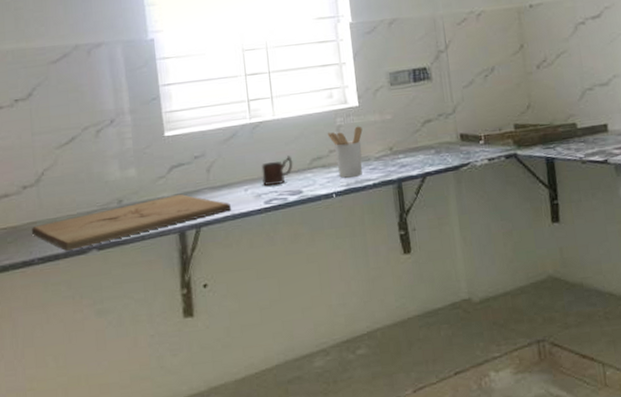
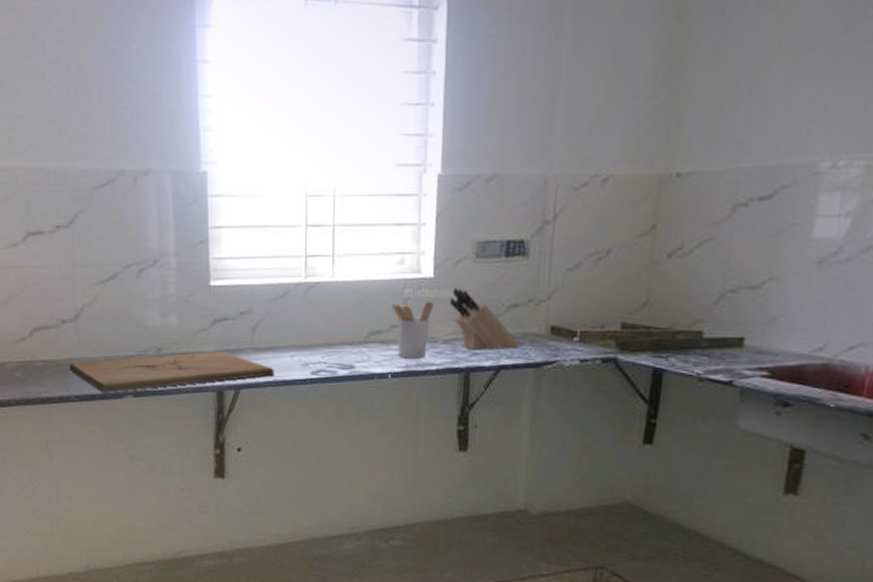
mug: present [261,155,293,186] -> none [312,325,348,355]
knife block: none [374,112,439,163] -> present [449,288,520,350]

